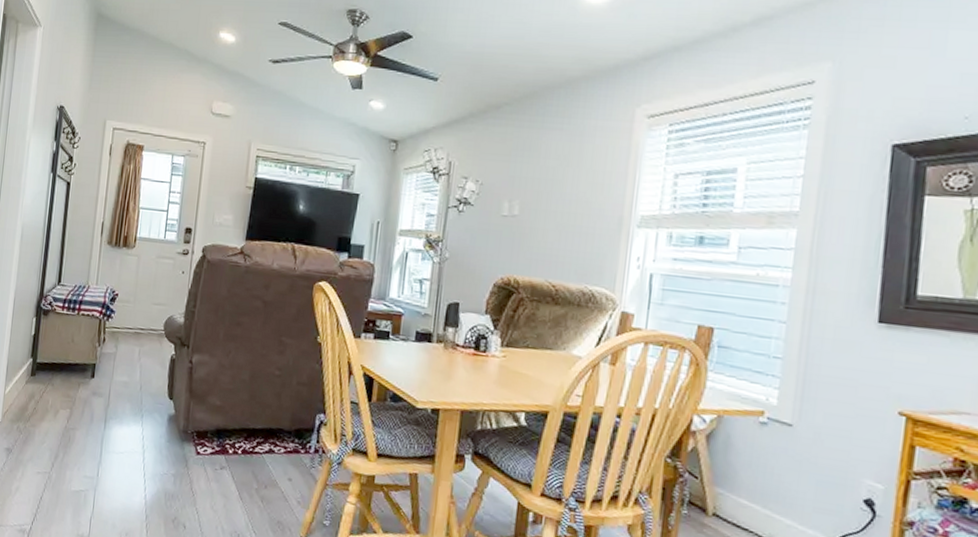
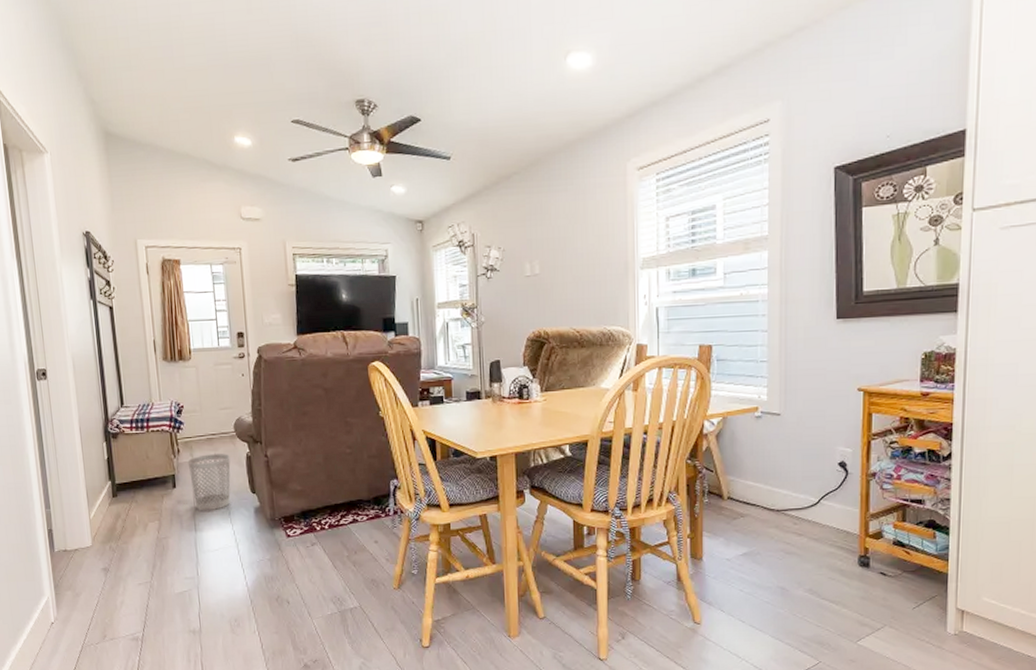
wastebasket: none [109,348,154,410] -> present [187,454,231,511]

